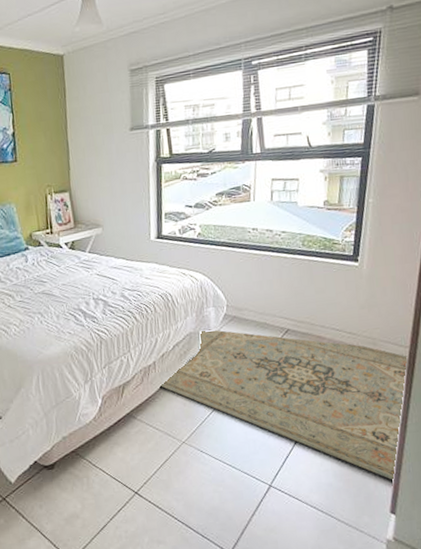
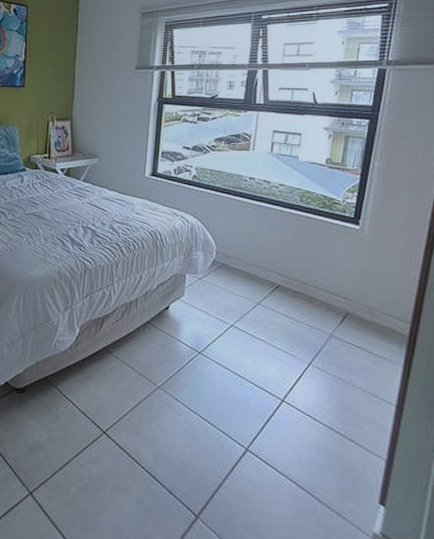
rug: present [159,328,409,481] -> none [139,272,409,468]

